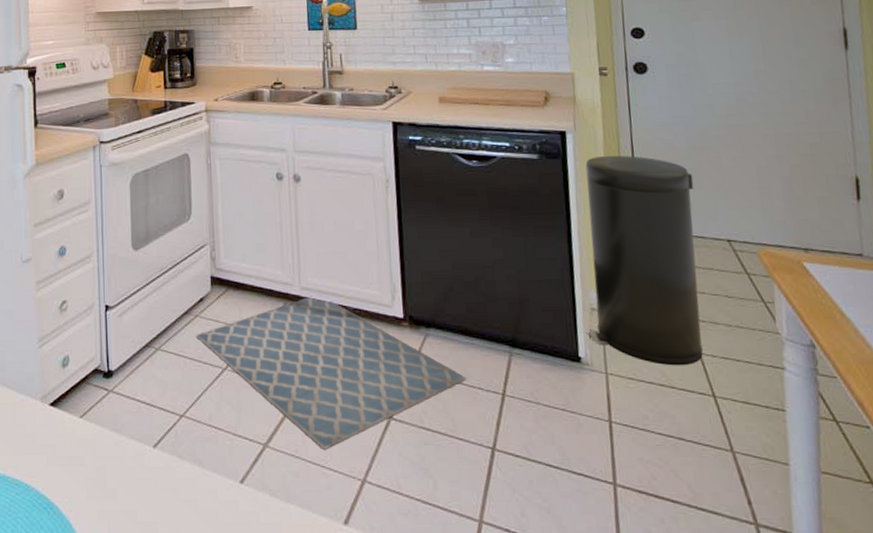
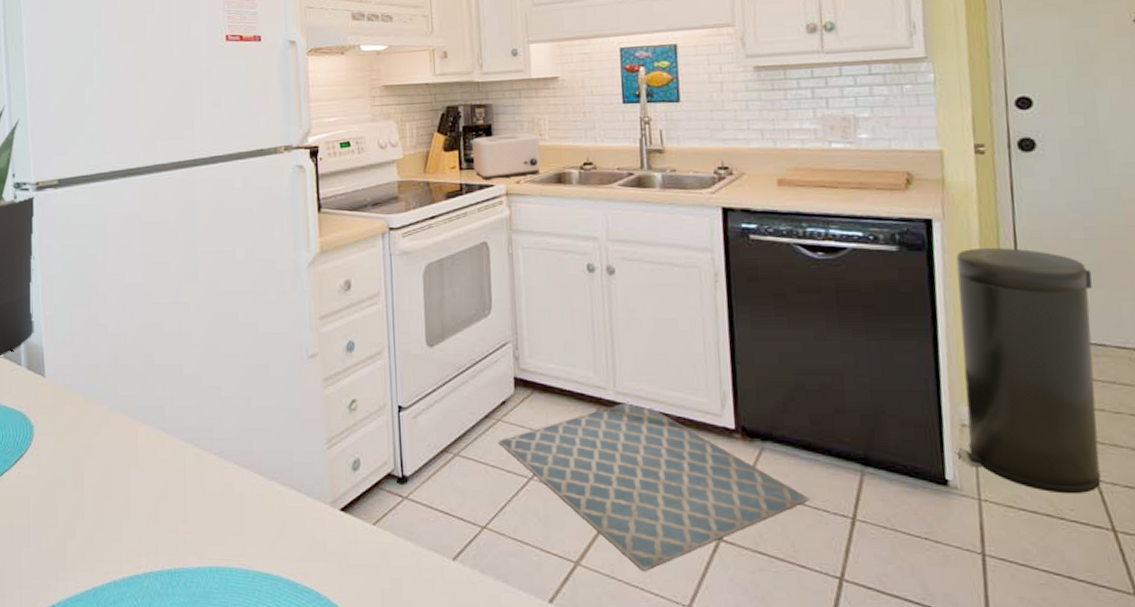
toaster: none [176,56,236,98] -> present [472,133,541,180]

